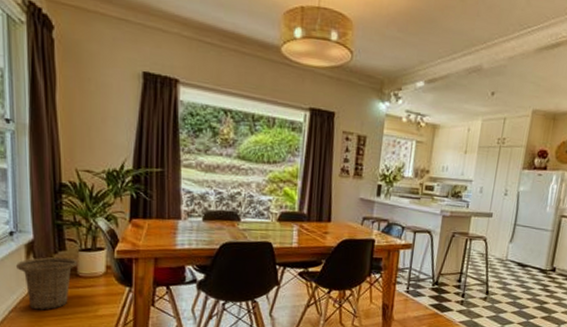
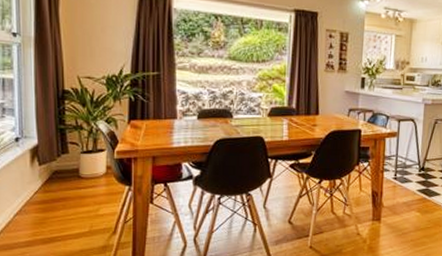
basket: present [16,256,78,310] -> none [22,159,80,212]

